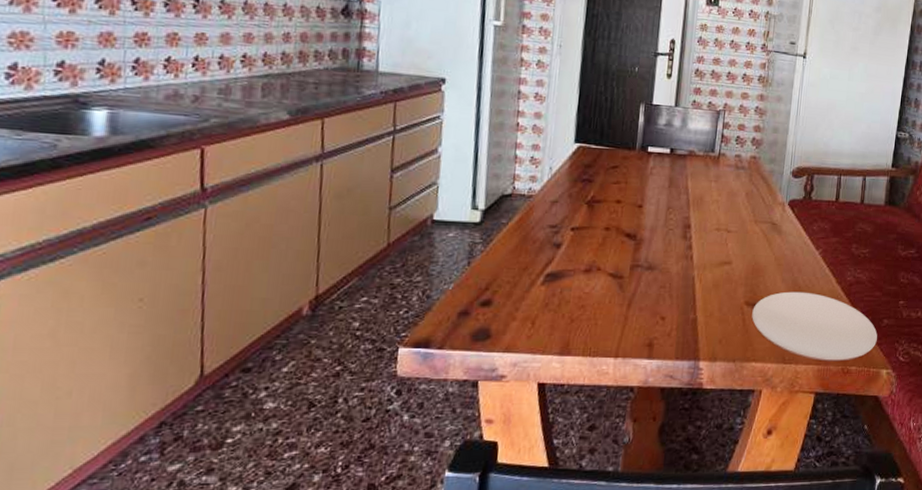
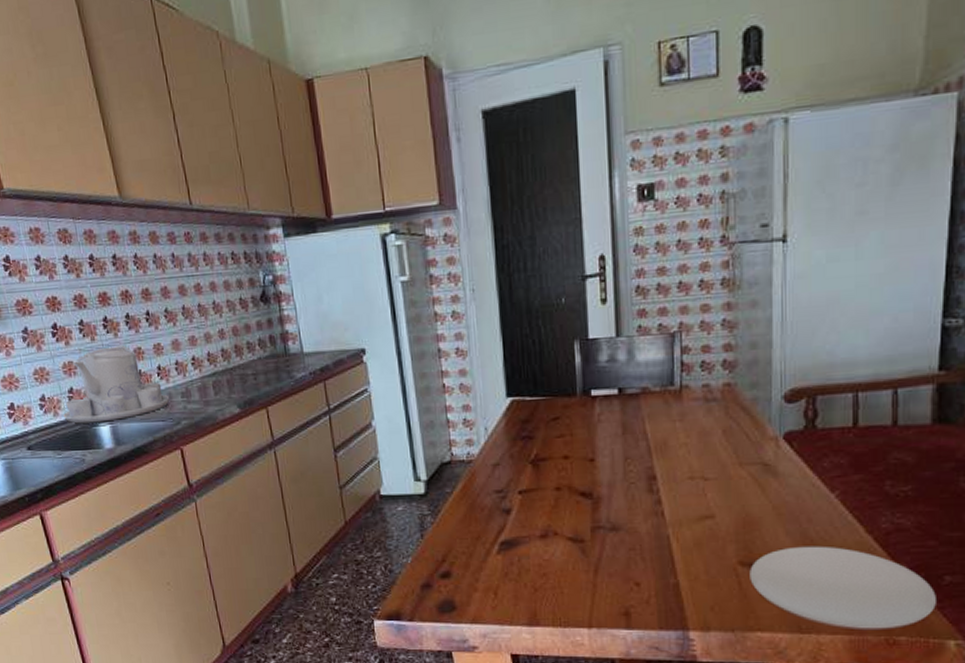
tea set: none [40,24,202,107] -> present [63,345,170,424]

